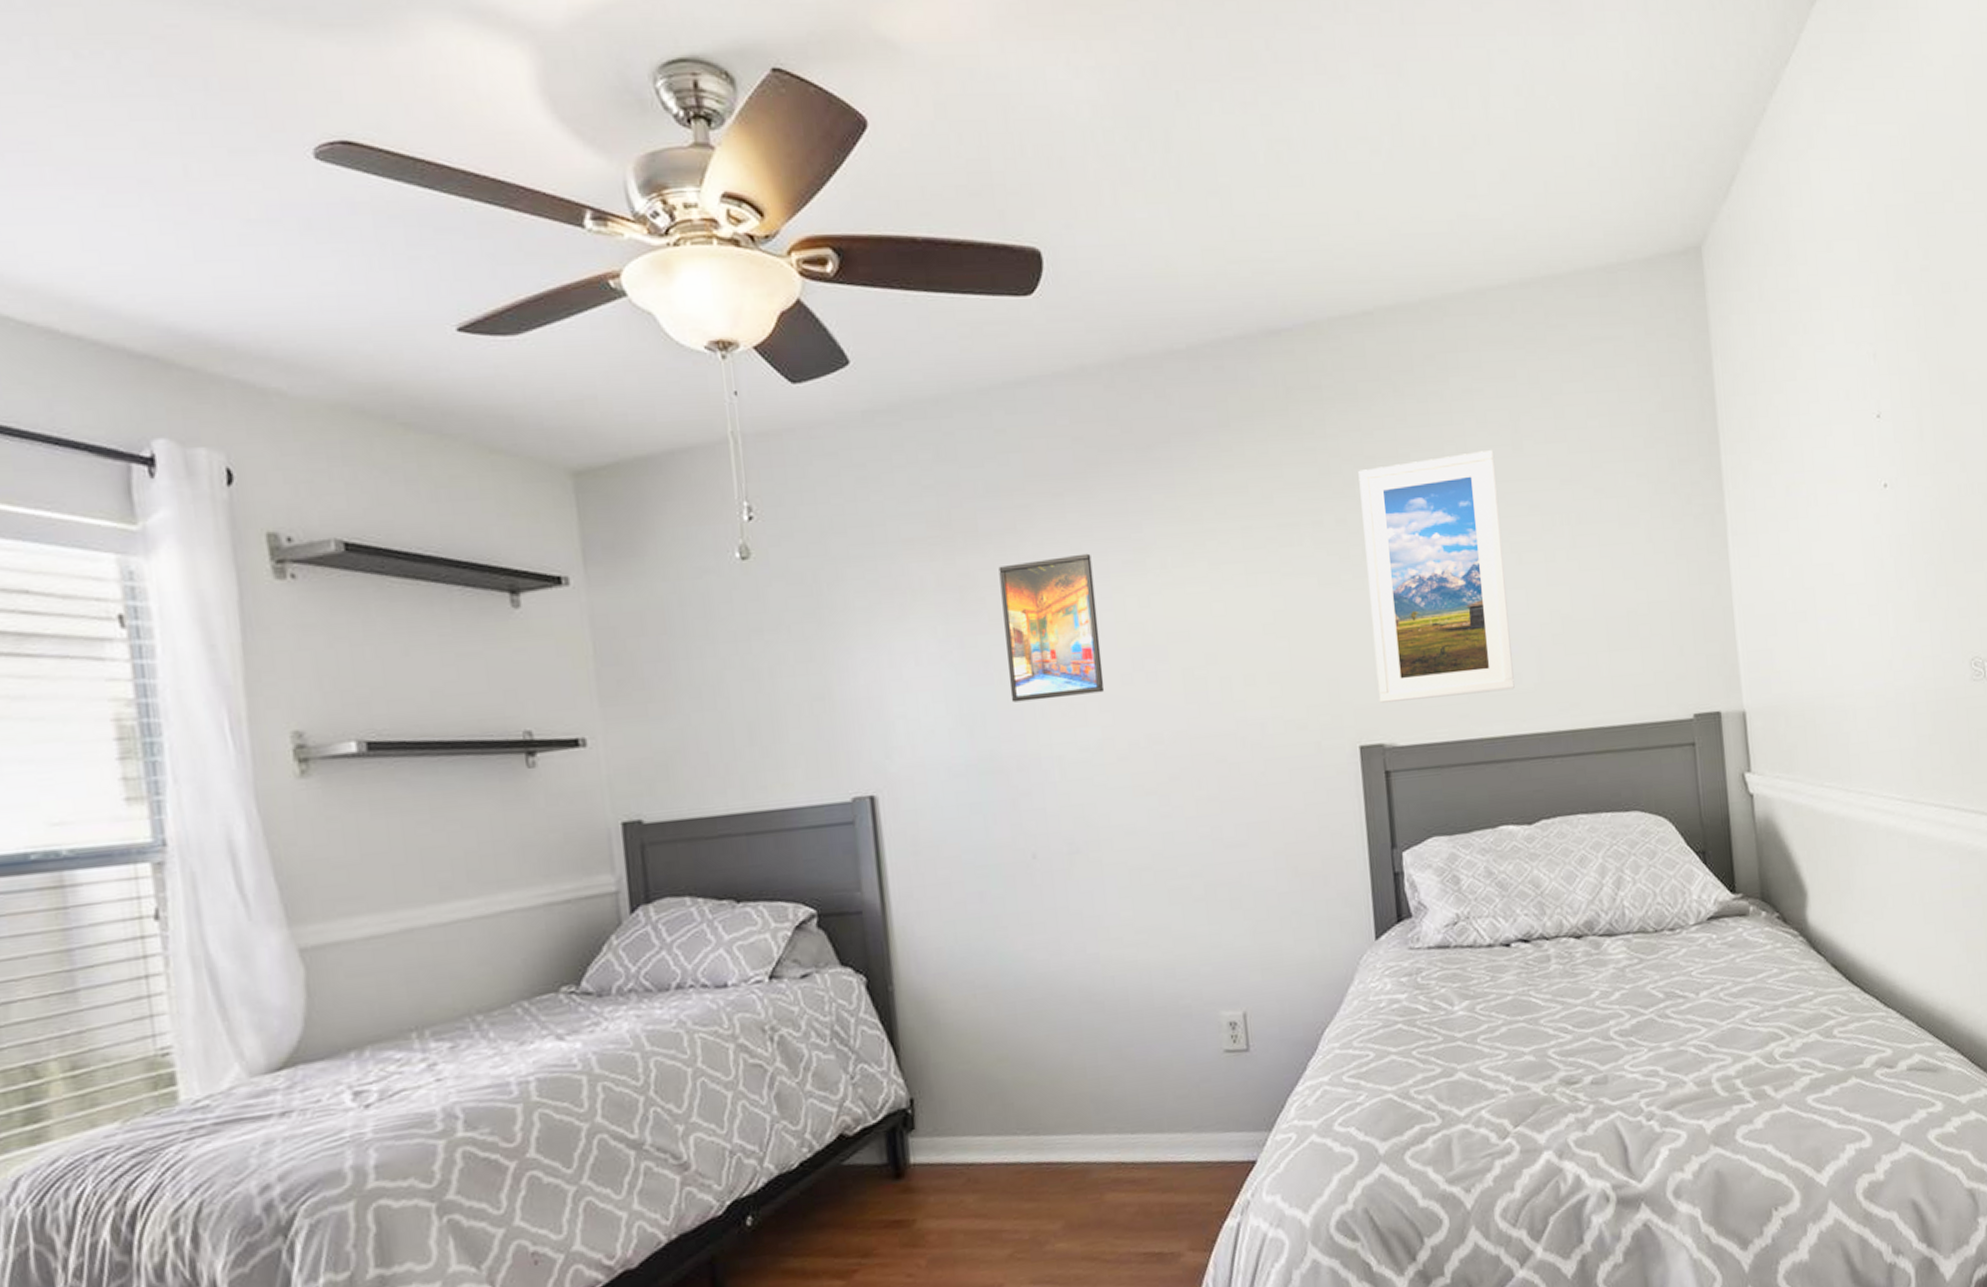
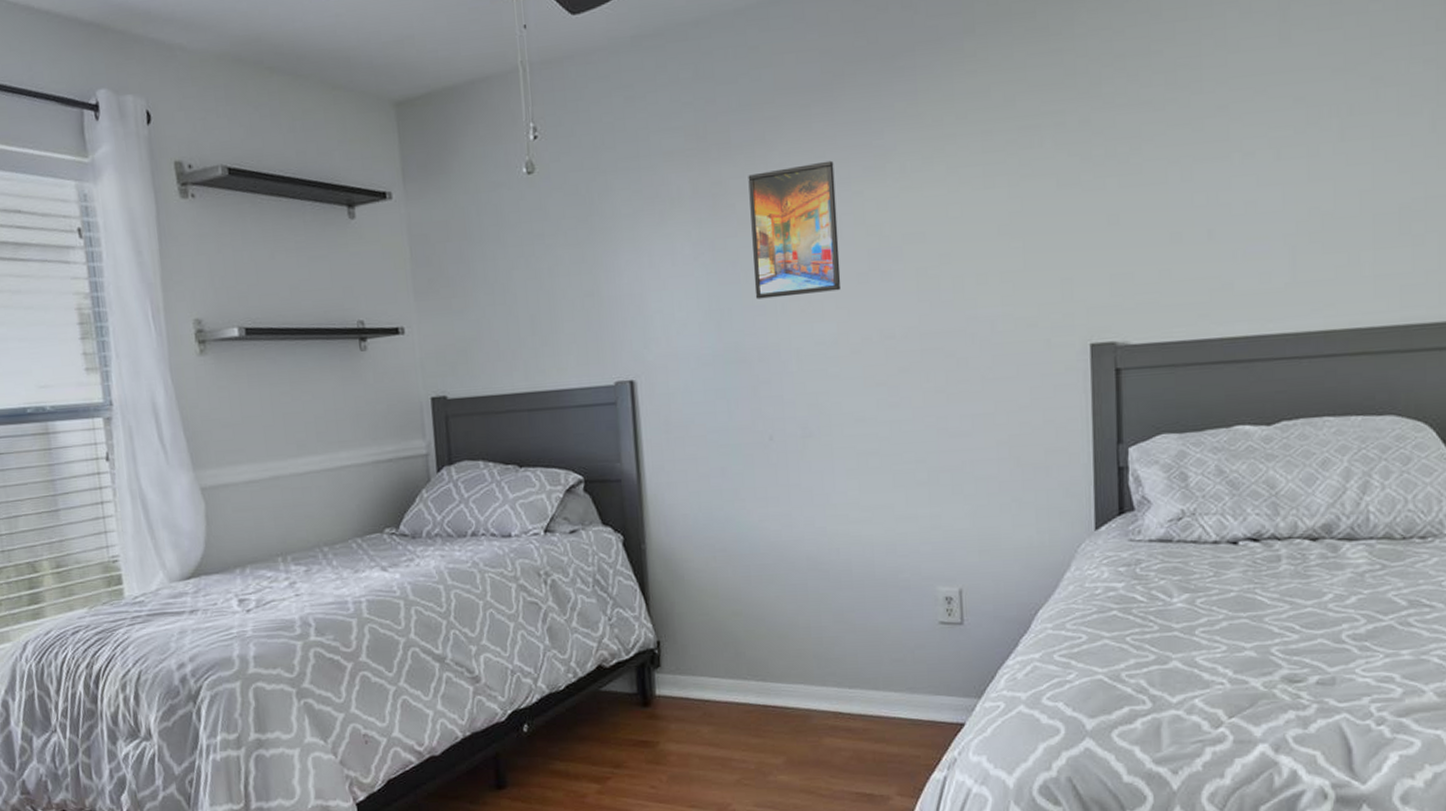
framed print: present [1358,449,1515,703] -> none [1106,40,1262,302]

